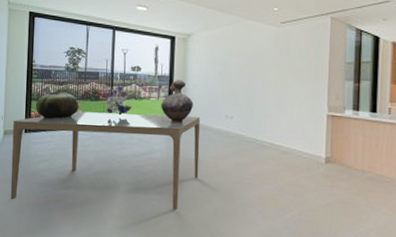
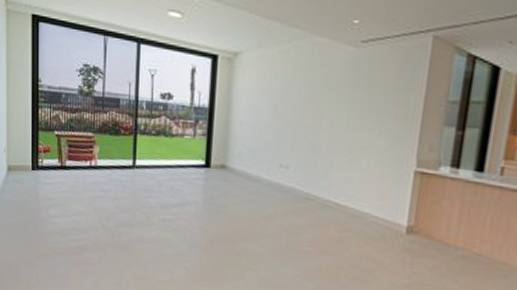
dining table: present [10,111,201,210] -> none [18,147,248,276]
ceramic pot: present [35,91,79,120] -> none [43,120,96,156]
bouquet: present [101,81,132,116] -> none [122,111,161,157]
vessel: present [161,80,193,124] -> none [197,113,239,171]

